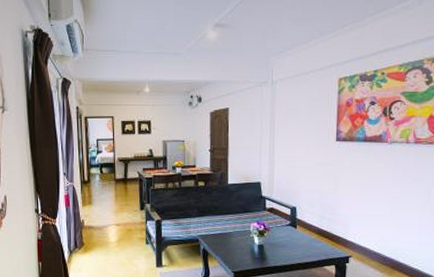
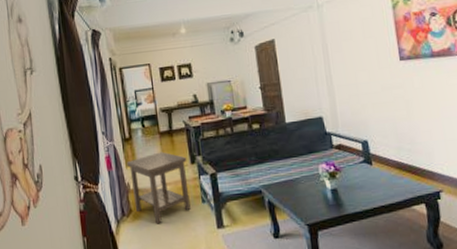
side table: none [83,196,137,258] -> present [126,151,191,224]

